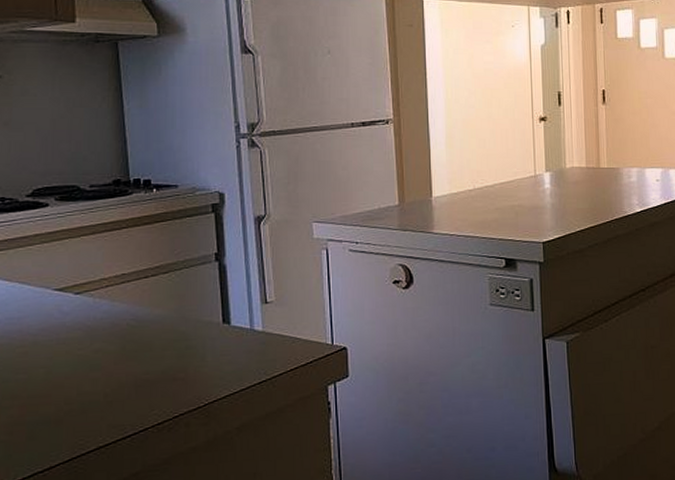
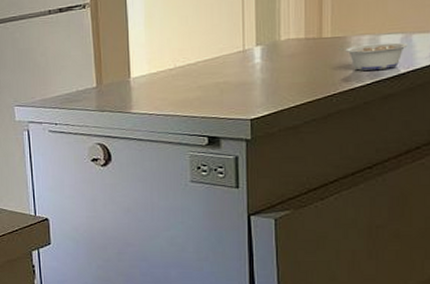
legume: none [613,176,667,199] -> present [338,42,408,71]

